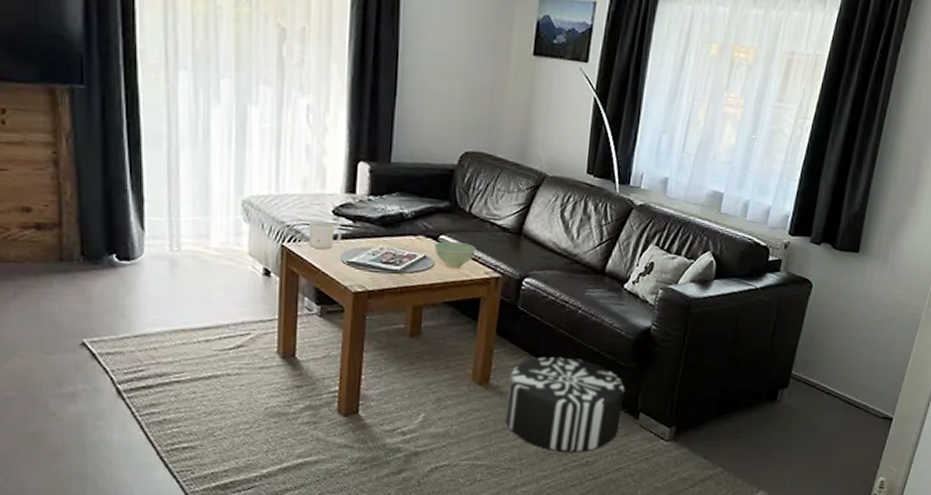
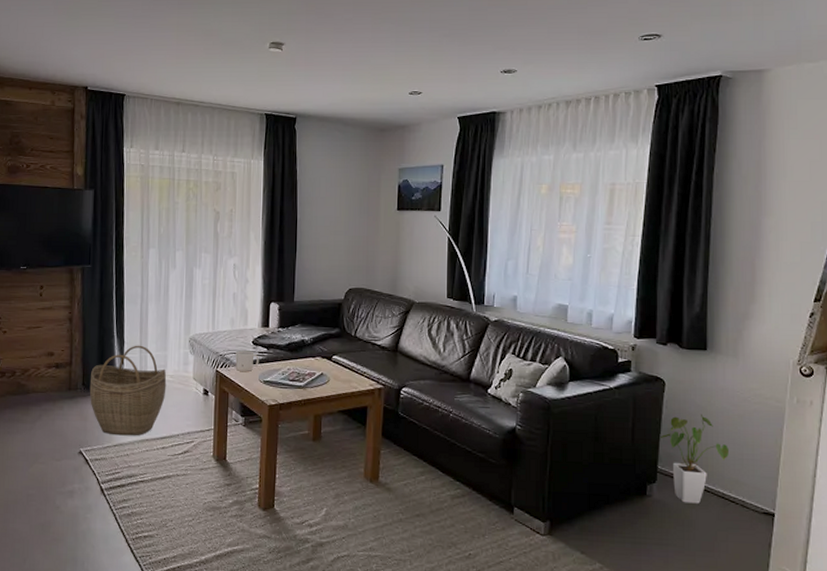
woven basket: none [92,205,210,325] -> present [89,345,167,436]
bowl: present [434,240,476,270] -> none [329,360,362,383]
pouf: present [505,357,625,452] -> none [394,456,498,545]
house plant: none [798,318,862,409] -> present [660,413,729,504]

